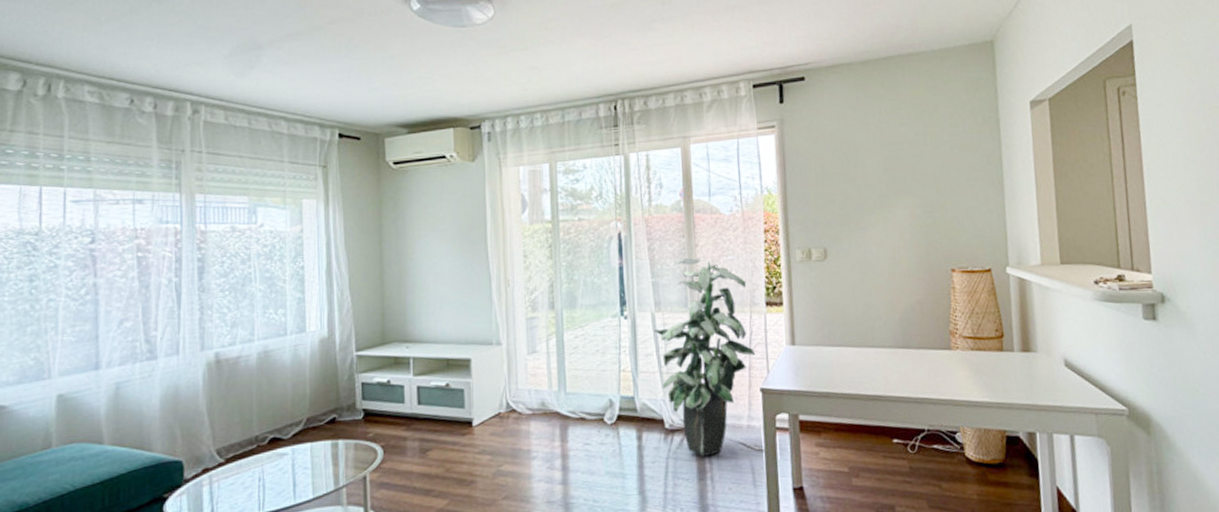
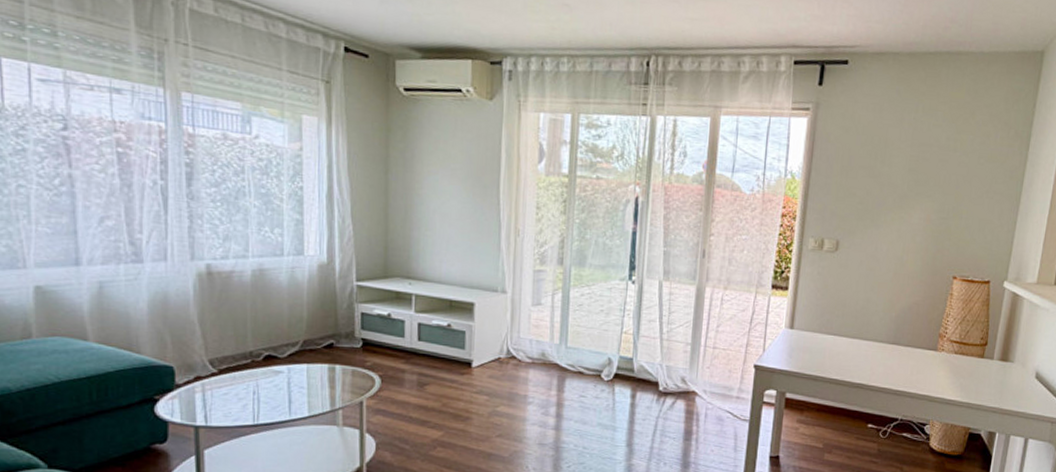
indoor plant: present [654,258,756,456] -> none [660,232,757,420]

